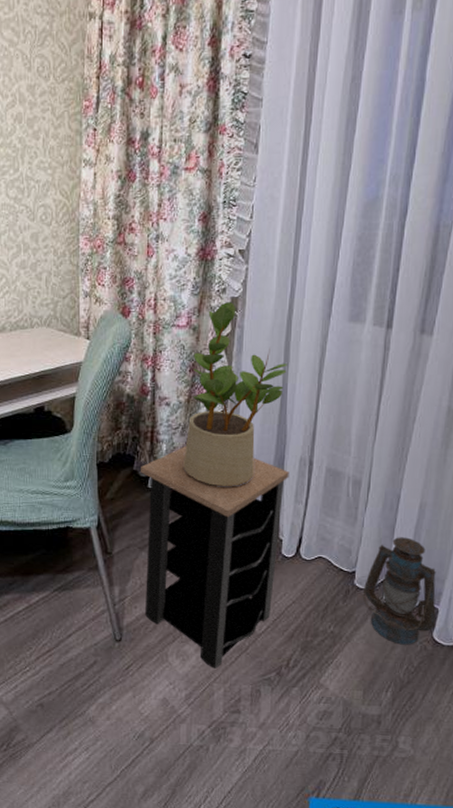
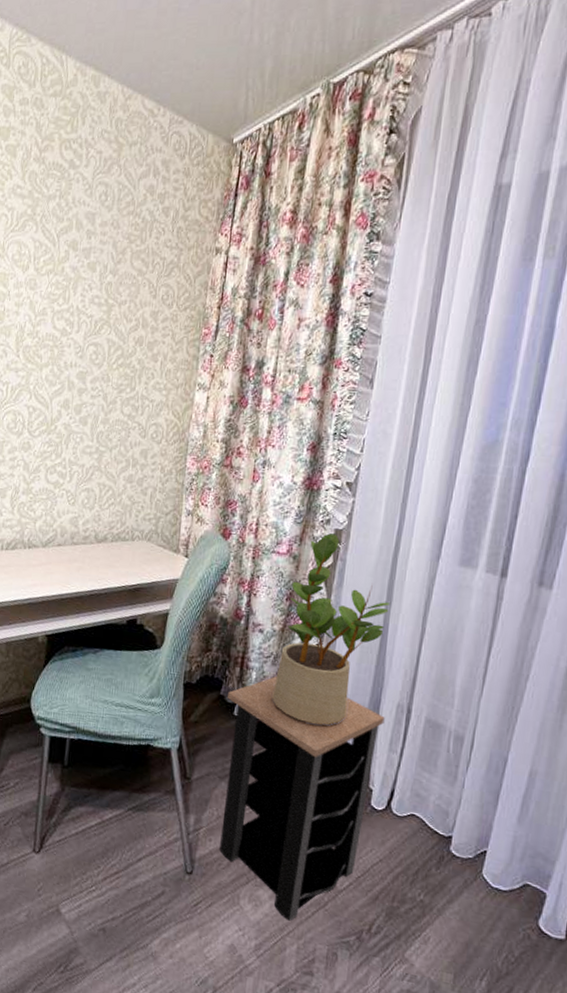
lantern: present [362,537,436,645] -> none [458,805,545,931]

